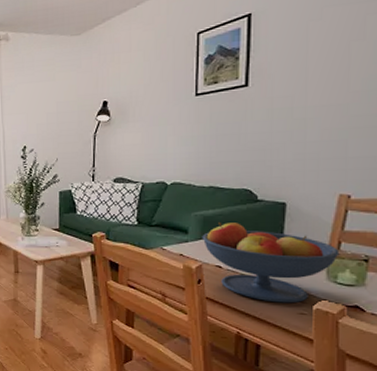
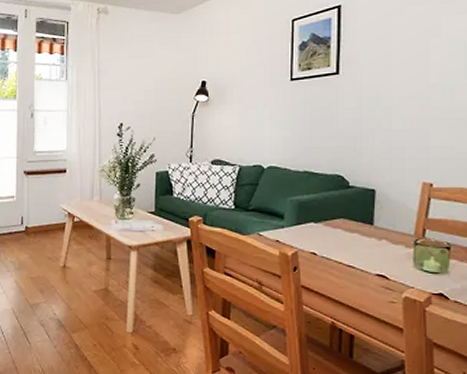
fruit bowl: present [202,223,340,303] -> none [297,208,425,292]

